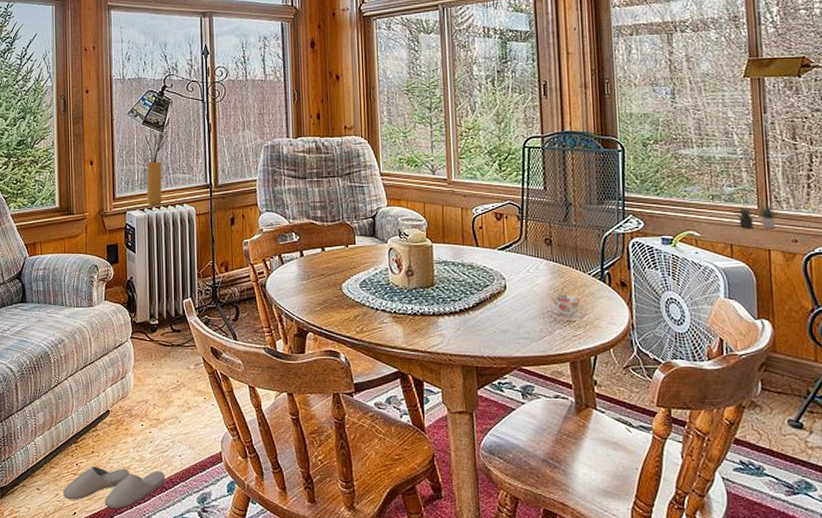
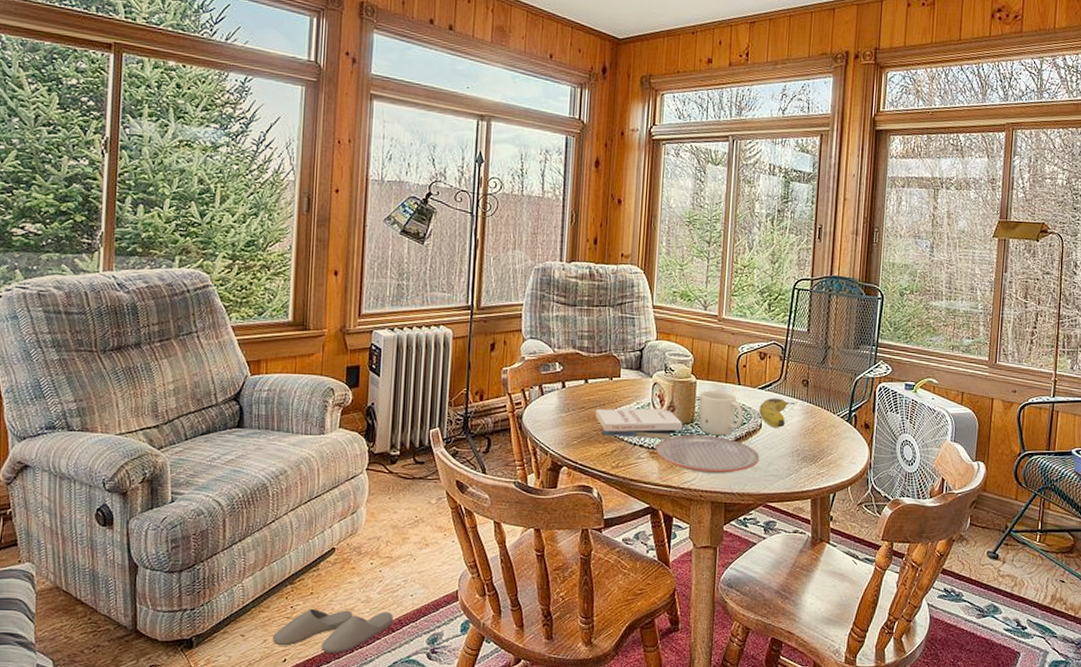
vase: present [144,126,170,205] -> none [398,238,431,325]
books: none [334,273,424,303] -> present [595,408,683,439]
plate: none [397,298,508,338] -> present [655,435,760,474]
mug: none [437,254,485,299] -> present [699,390,743,436]
fruit: none [501,259,541,289] -> present [759,398,796,428]
teacup: present [549,292,585,321] -> none [798,431,830,460]
succulent plant: present [733,205,779,229] -> none [968,357,1005,380]

